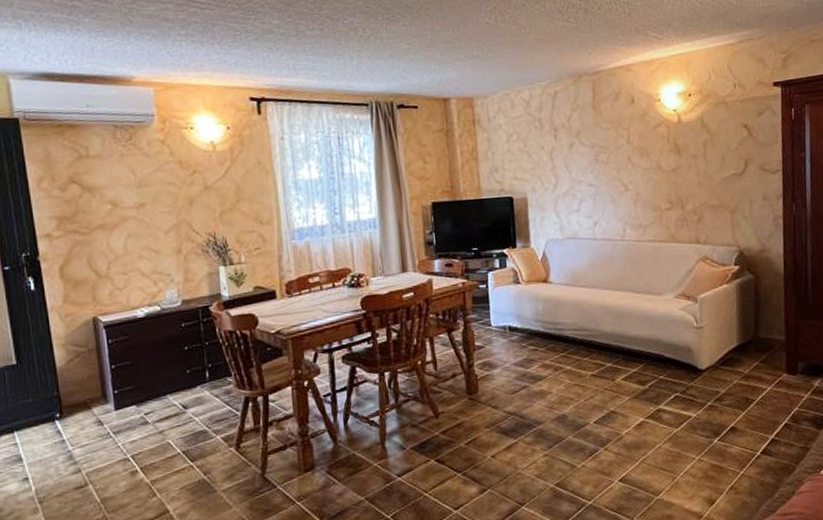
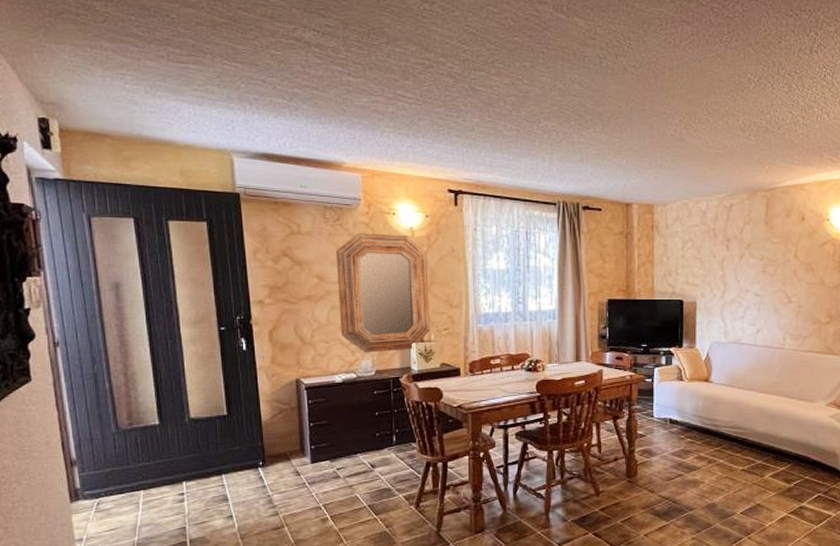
home mirror: none [130,150,240,282] -> present [336,233,430,353]

